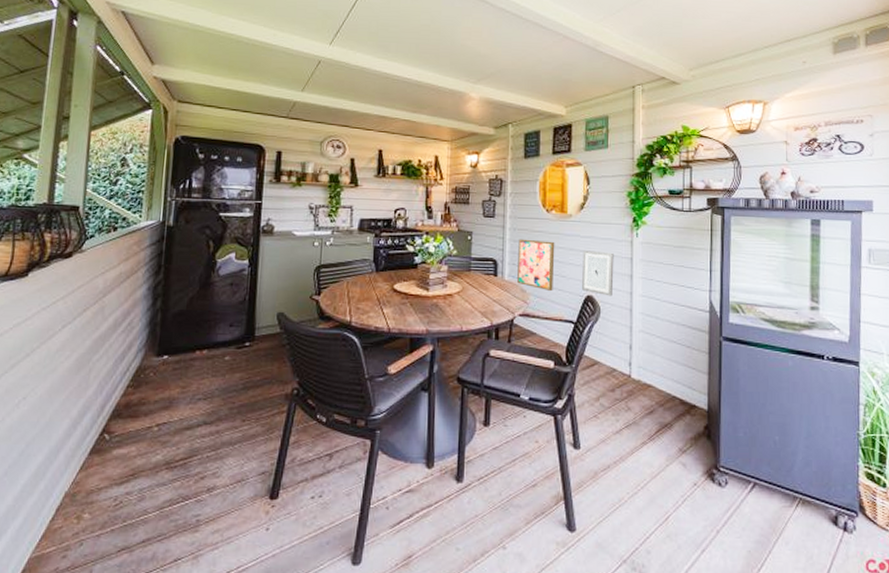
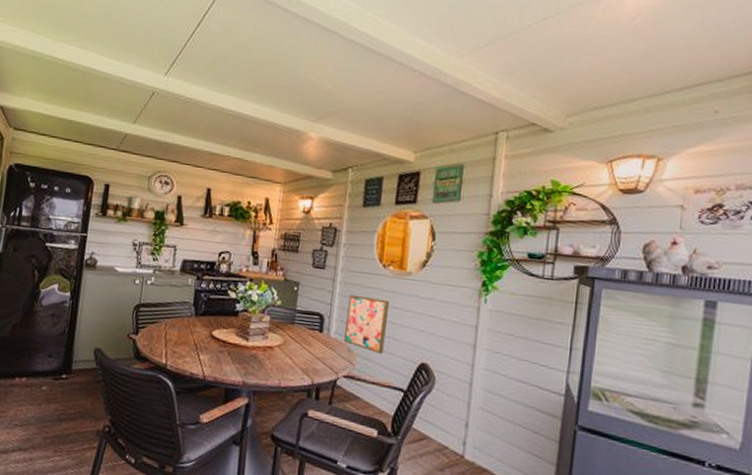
wall art: present [582,250,614,296] -> none [416,313,457,367]

